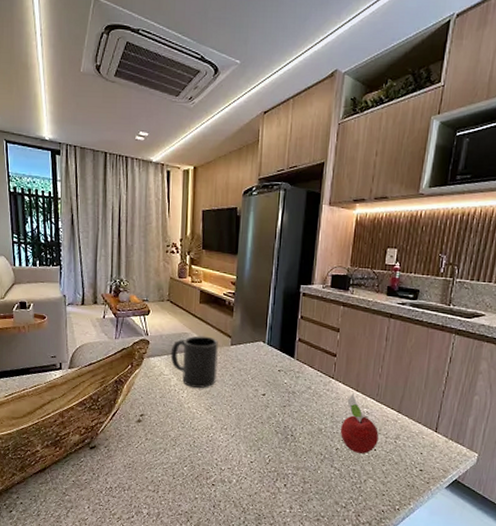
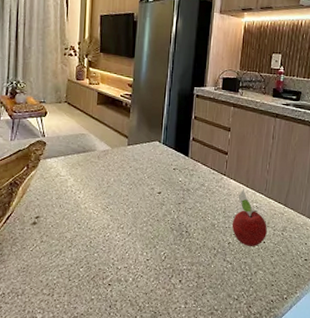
mug: present [170,336,218,388] -> none [67,136,115,188]

